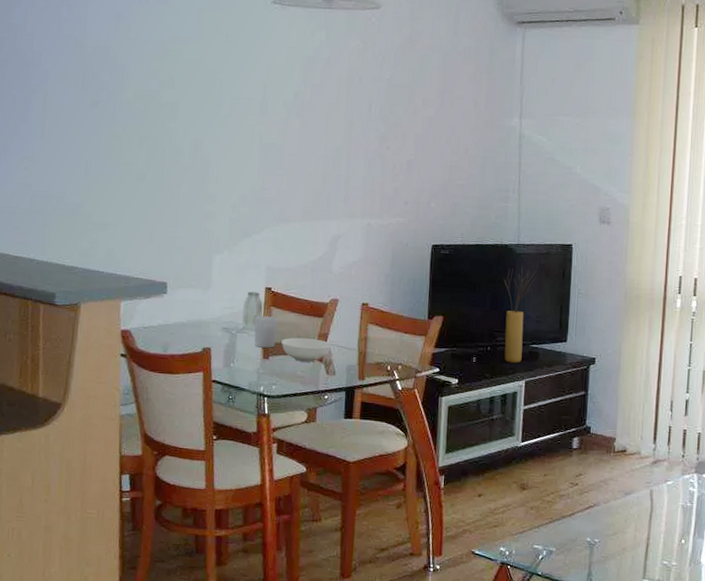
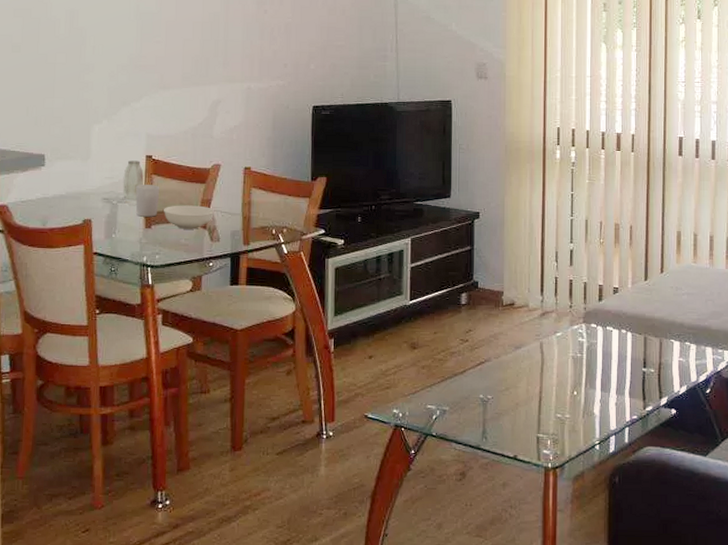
vase: present [503,265,536,364] -> none [385,122,417,221]

